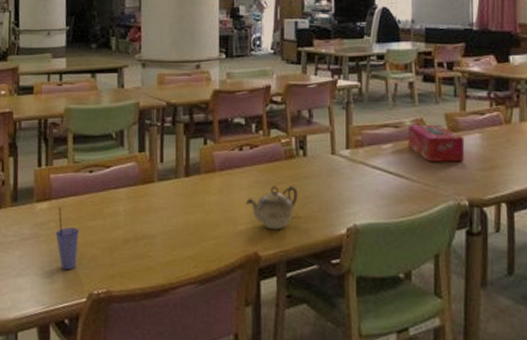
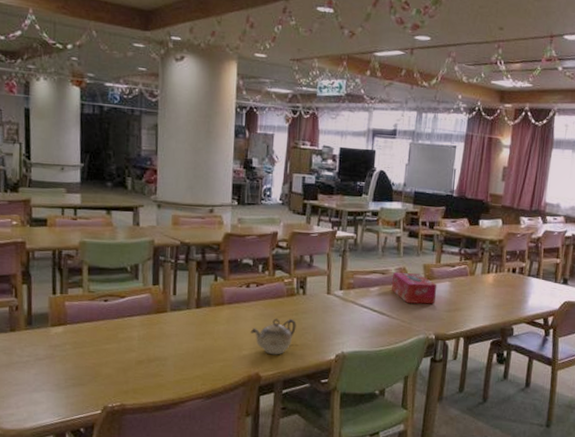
straw: present [55,207,80,271] -> none [71,331,95,387]

